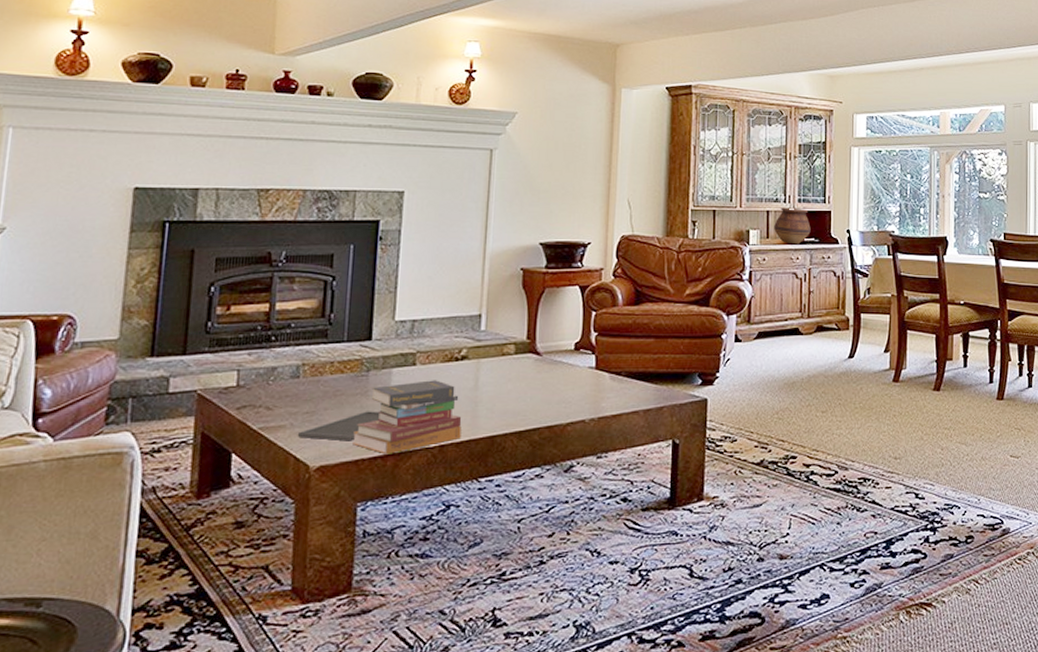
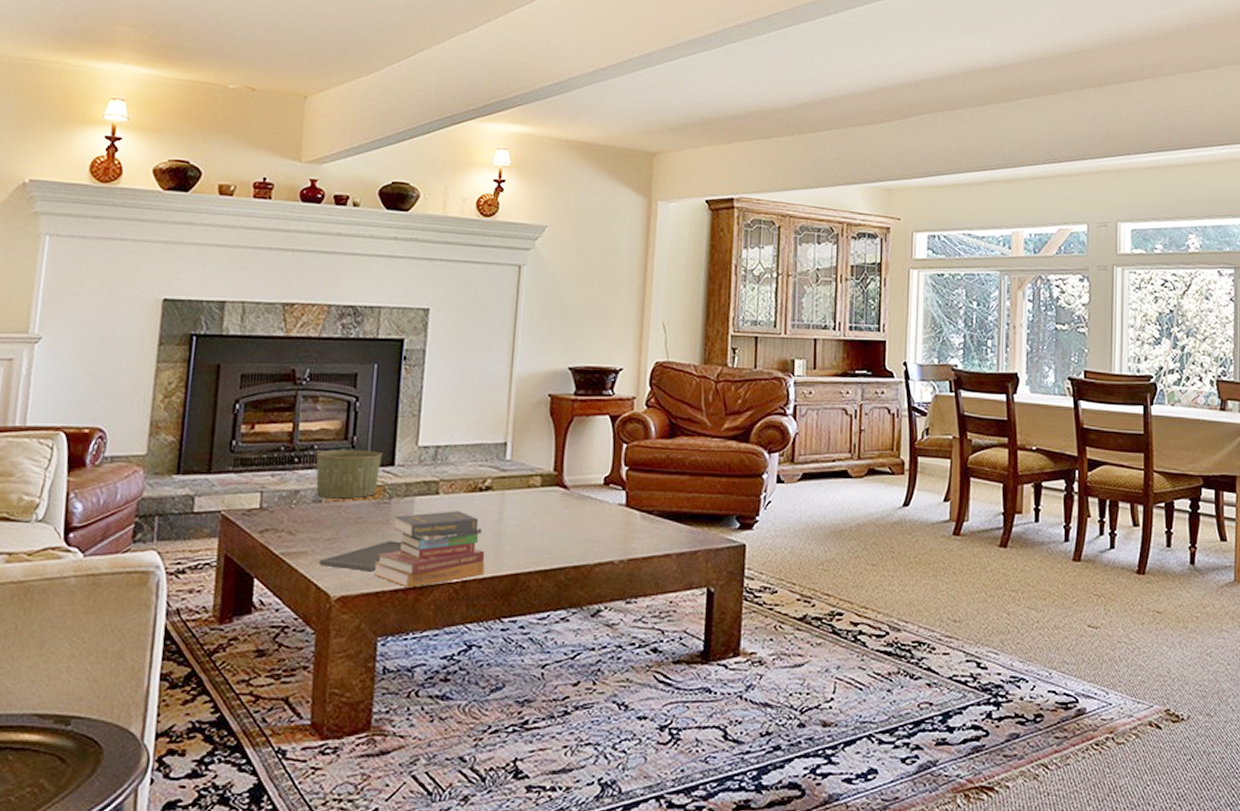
basket: none [293,327,360,374] -> present [316,449,382,499]
ceramic pot: present [774,207,811,245] -> none [822,335,863,377]

